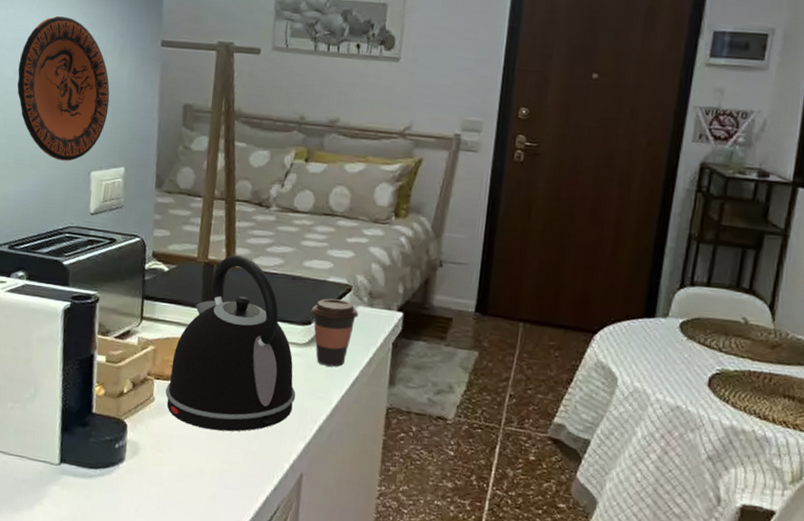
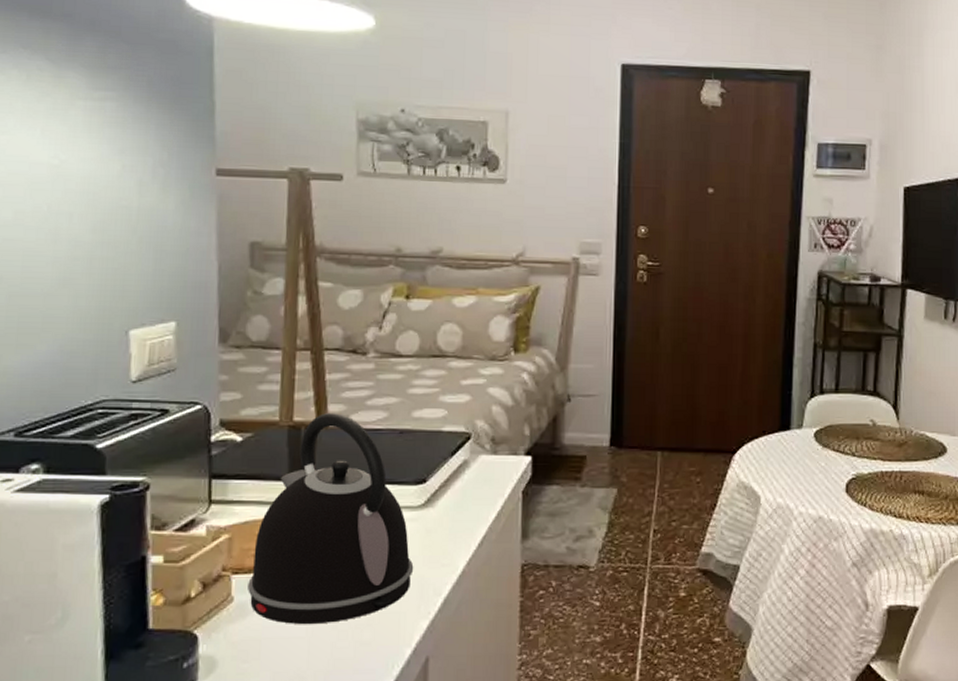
decorative plate: present [17,15,110,161] -> none [17,142,151,320]
coffee cup: present [311,298,359,367] -> none [425,450,481,528]

